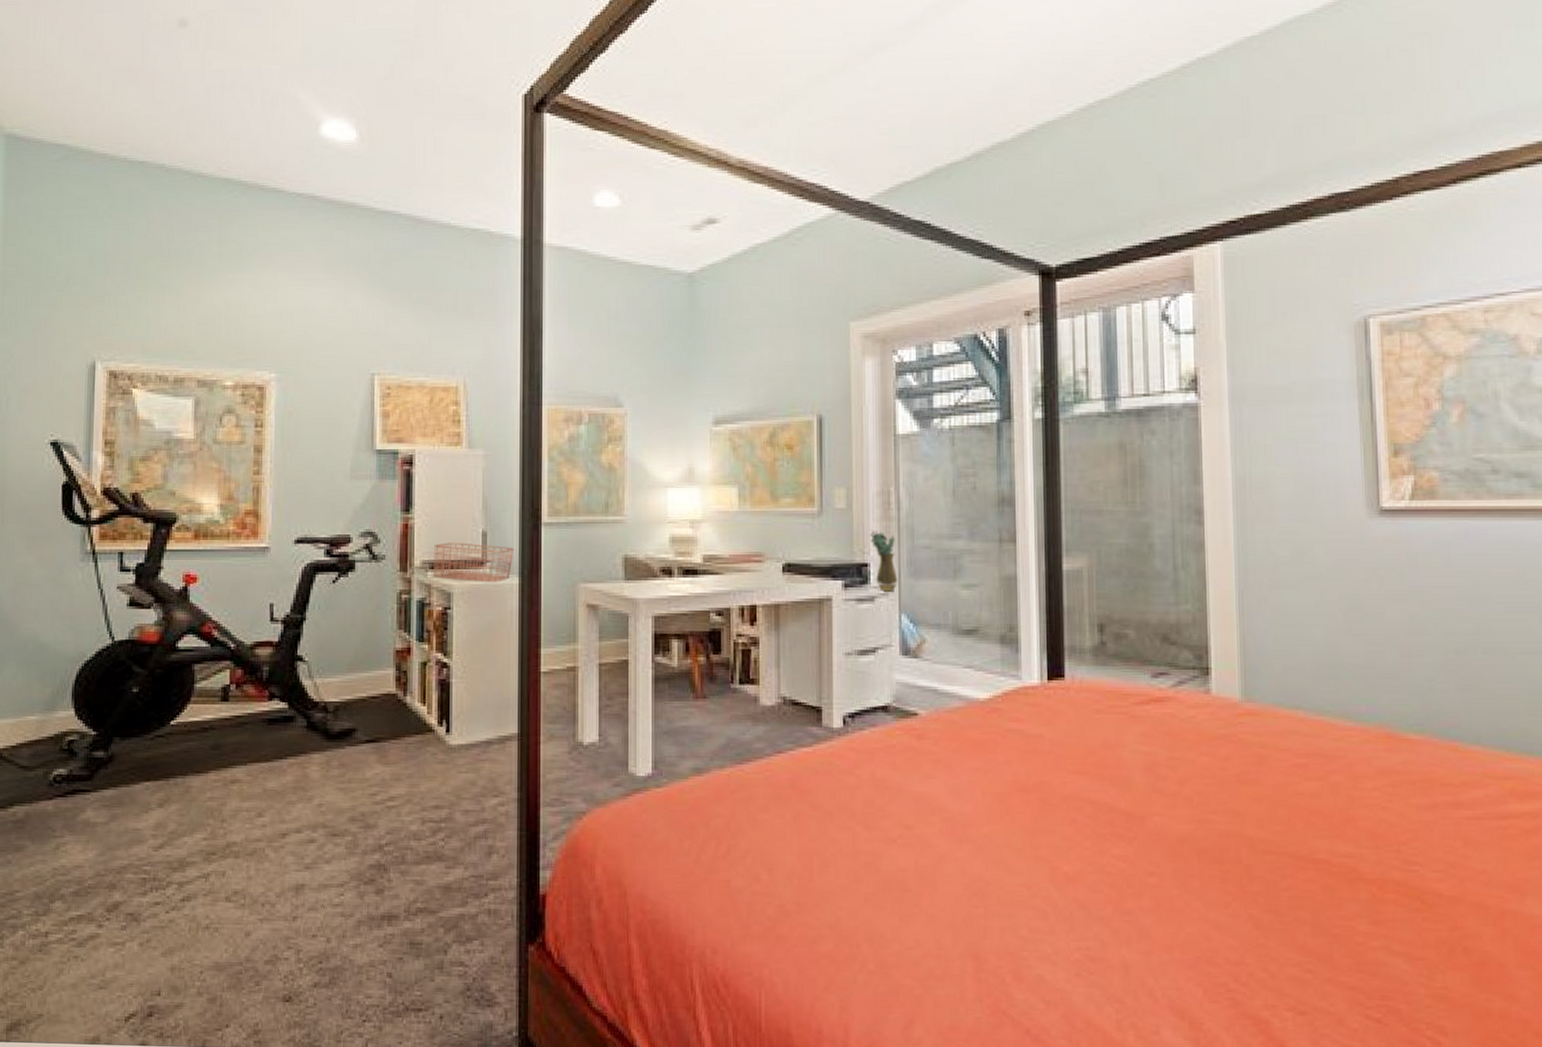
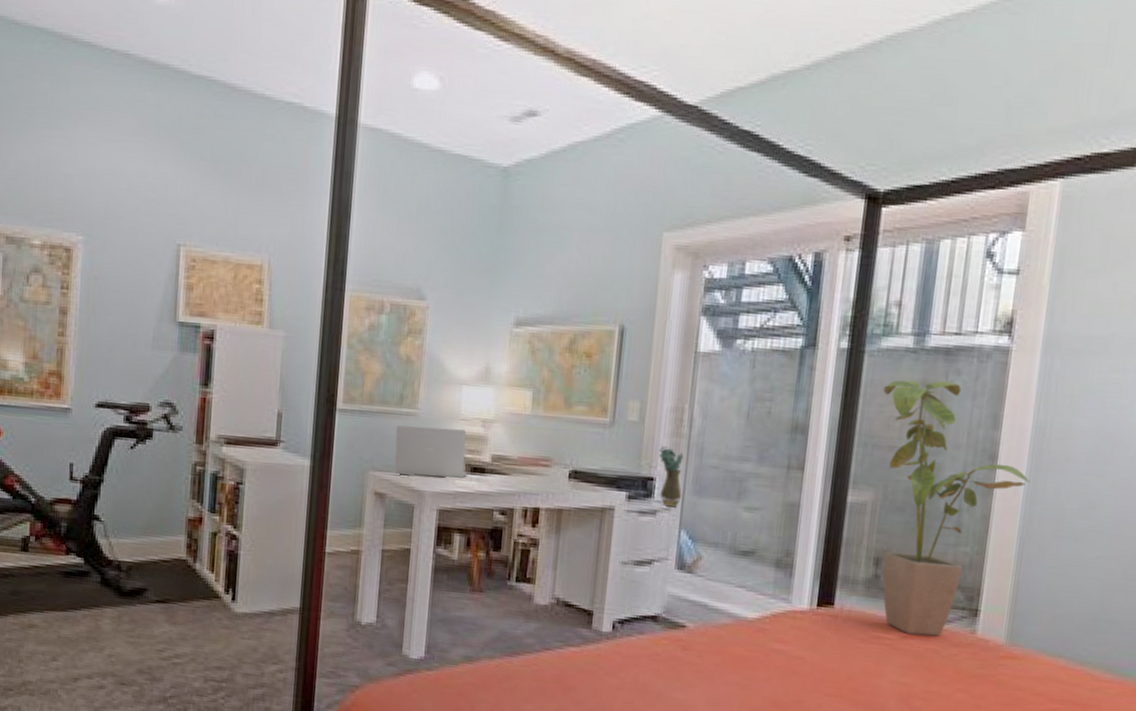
basket: present [434,542,515,583] -> none [228,419,308,463]
laptop: none [604,533,679,584] -> present [394,425,466,479]
house plant: none [1082,441,1239,701] -> present [882,380,1031,637]

